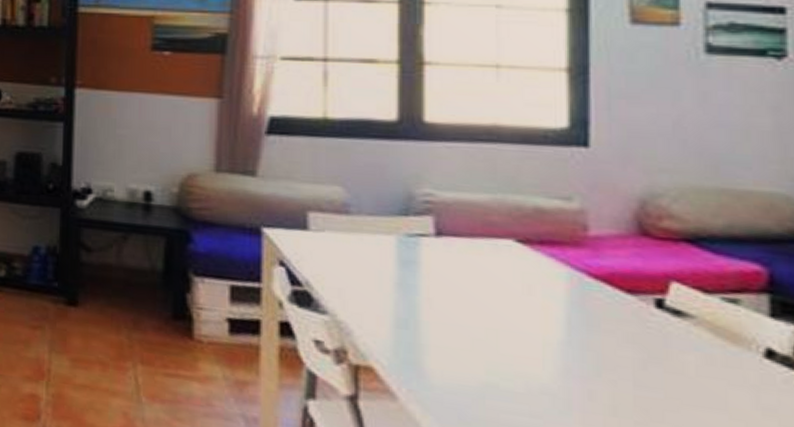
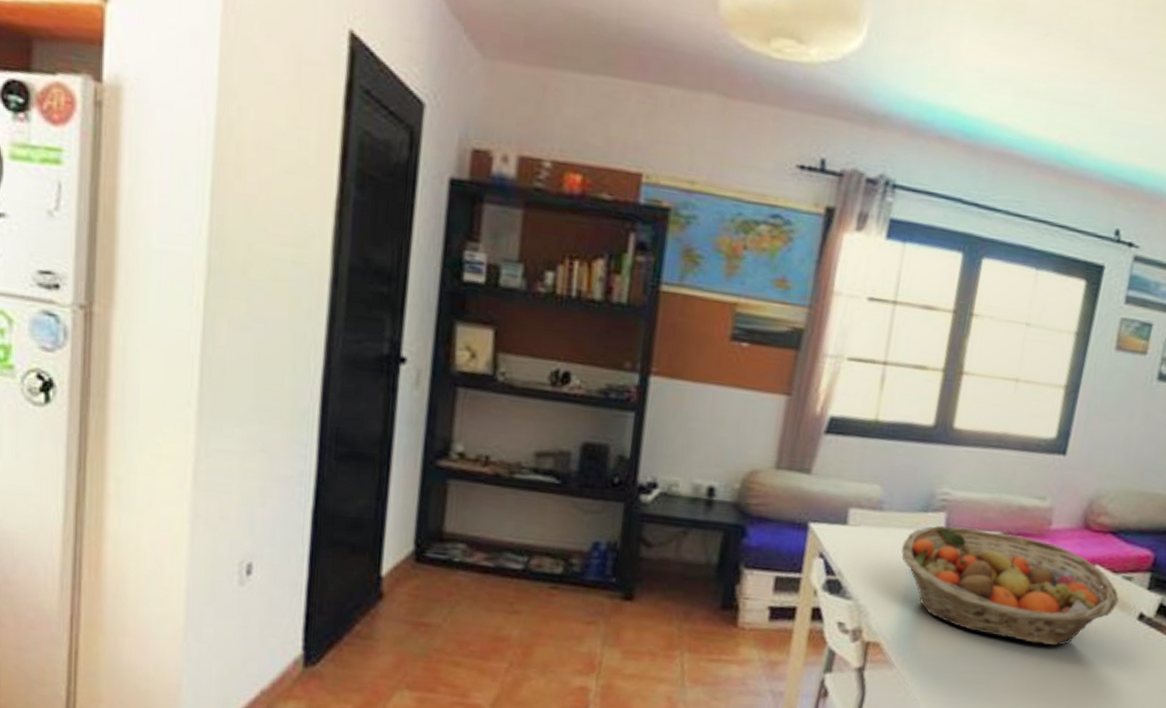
fruit basket: none [381,231,724,387] -> present [901,525,1119,646]

